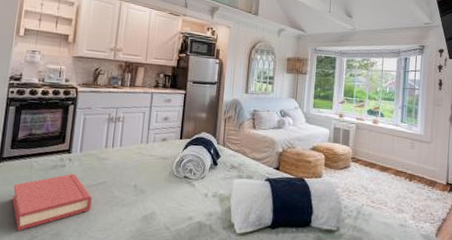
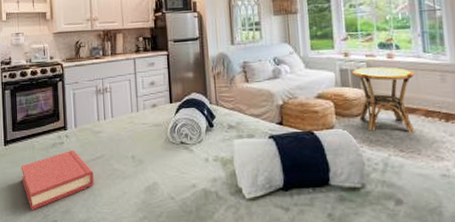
side table: none [343,128,392,188] -> present [351,67,415,133]

